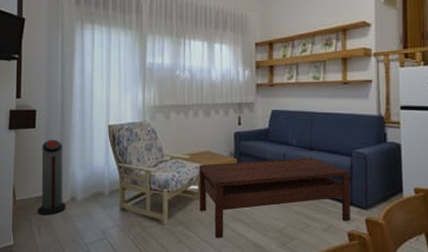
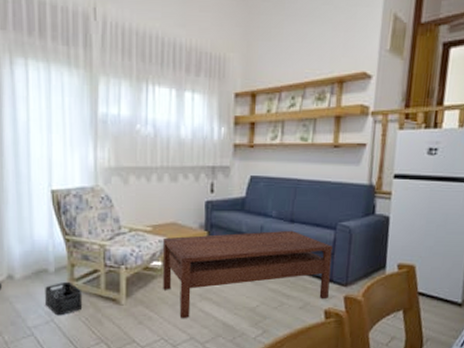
storage bin: none [101,203,131,234] -> present [45,281,83,316]

